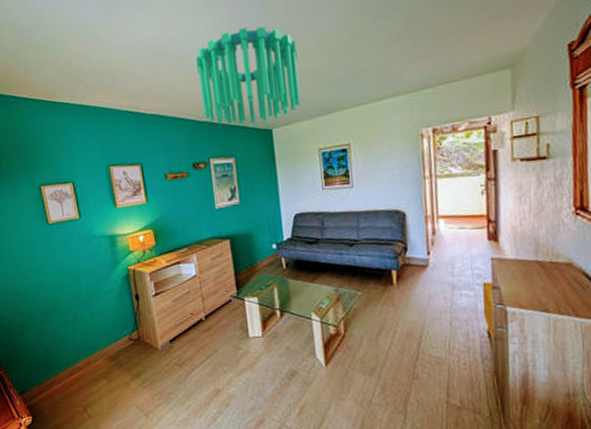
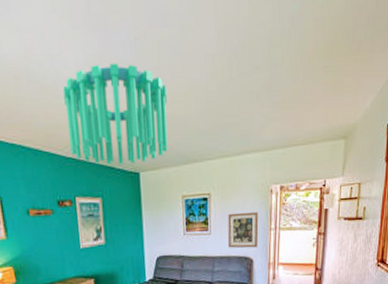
wall art: none [371,159,410,202] -> present [228,211,259,248]

